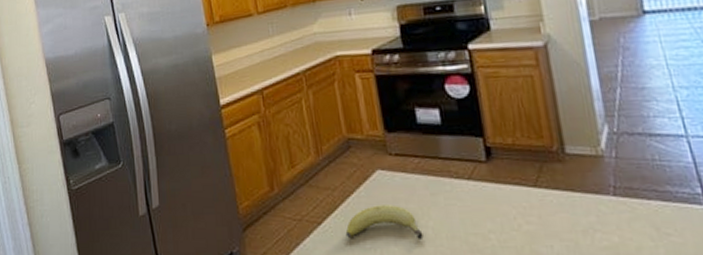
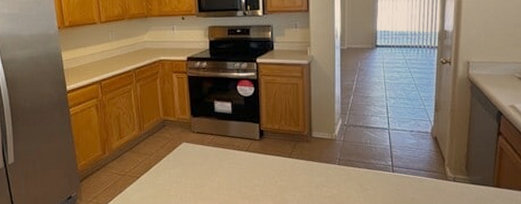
fruit: present [345,205,423,239] -> none [156,166,211,190]

